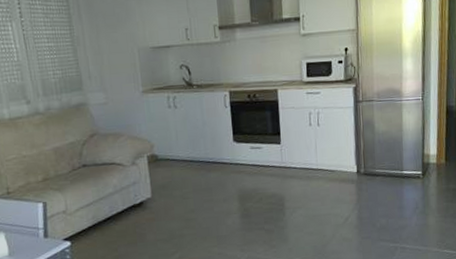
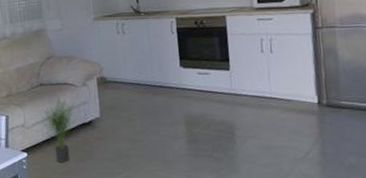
potted plant: none [85,178,127,249] -> present [41,97,78,162]

